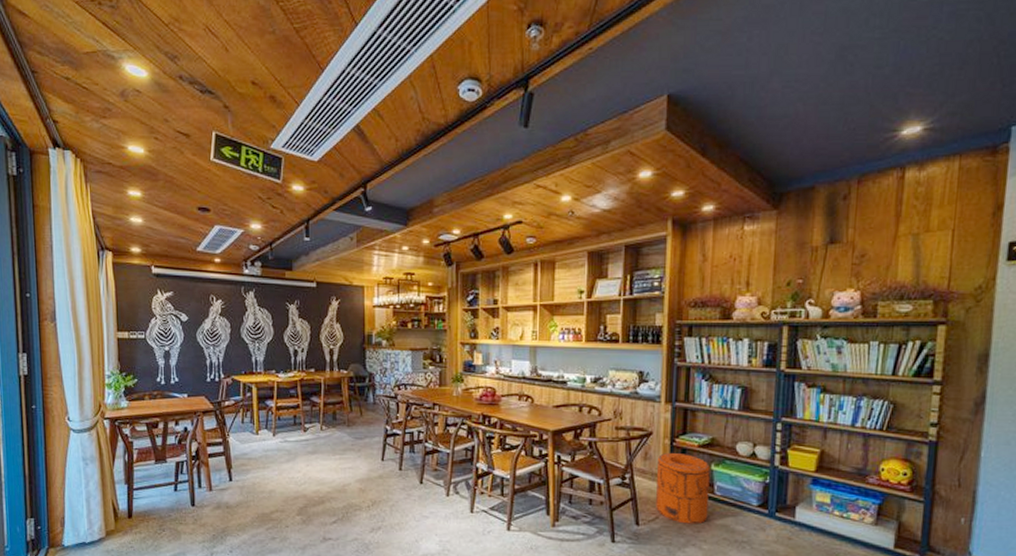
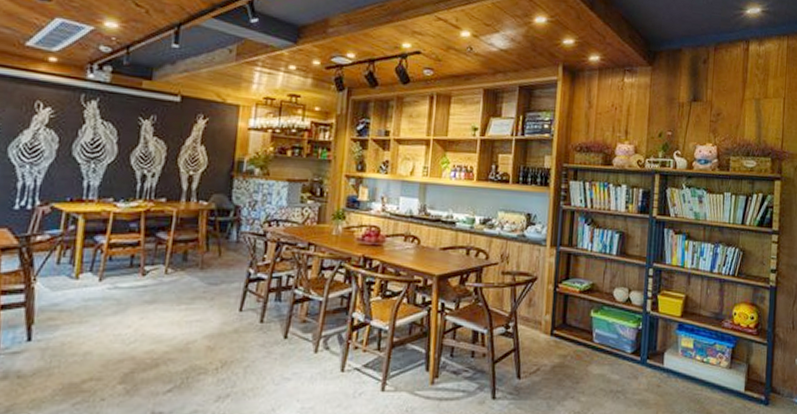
trash can: present [656,452,710,524] -> none [537,298,590,375]

